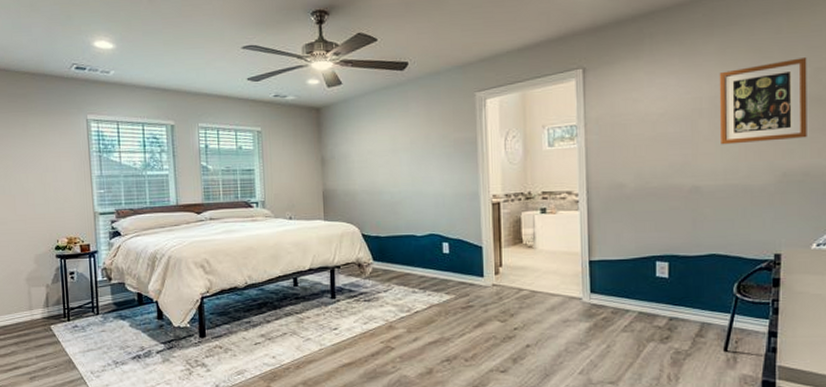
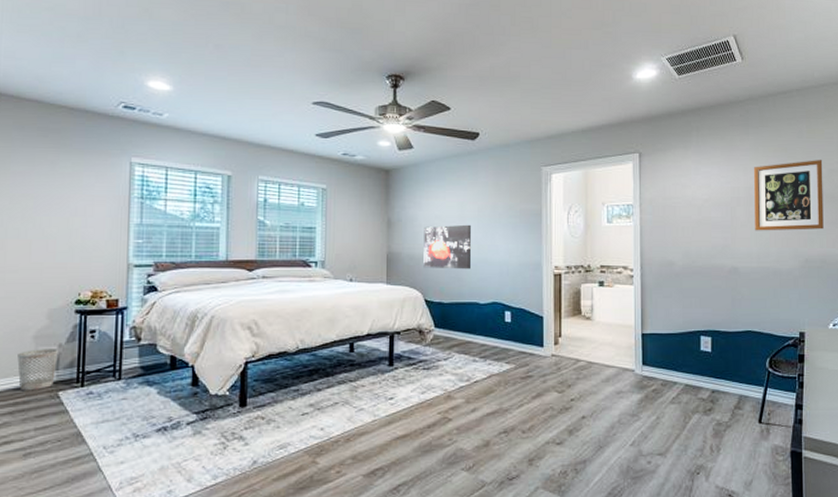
wastebasket: none [16,289,47,325] -> present [17,349,58,391]
wall art: none [357,157,407,203] -> present [423,224,472,270]

